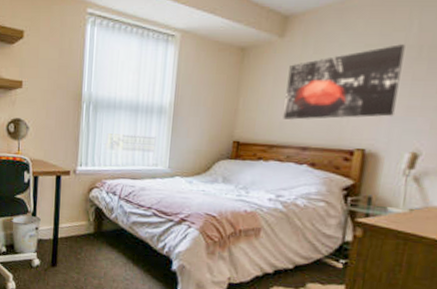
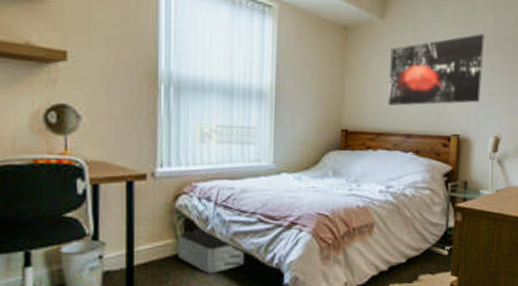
storage bin: none [89,215,140,253] -> present [178,228,244,274]

